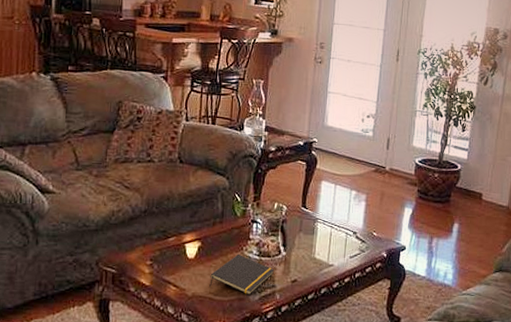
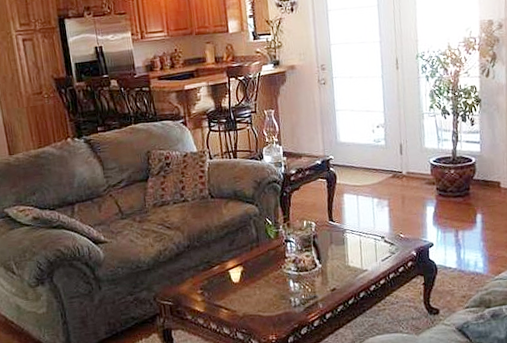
notepad: present [209,255,274,295] -> none [256,273,313,308]

